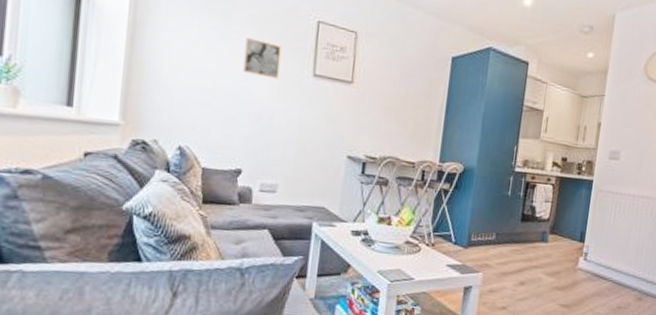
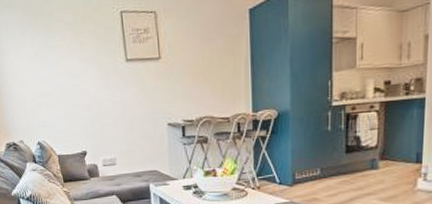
wall art: present [243,38,282,79] -> none [67,41,99,73]

